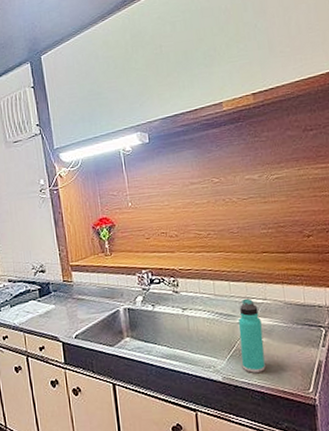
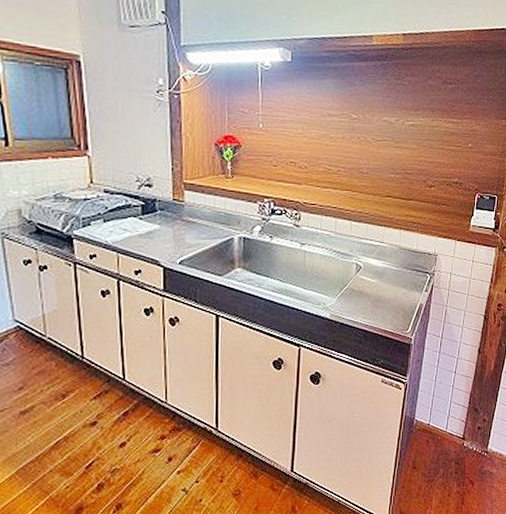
thermos bottle: present [238,298,266,373] -> none [350,239,376,312]

